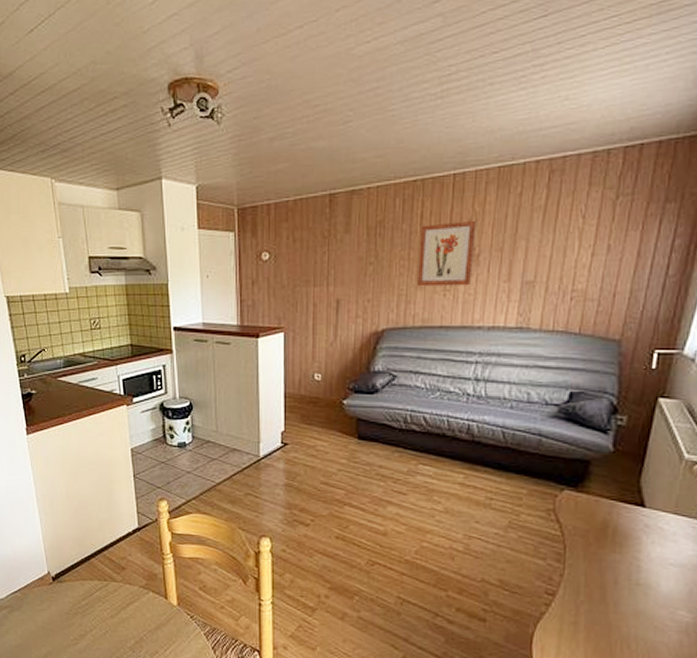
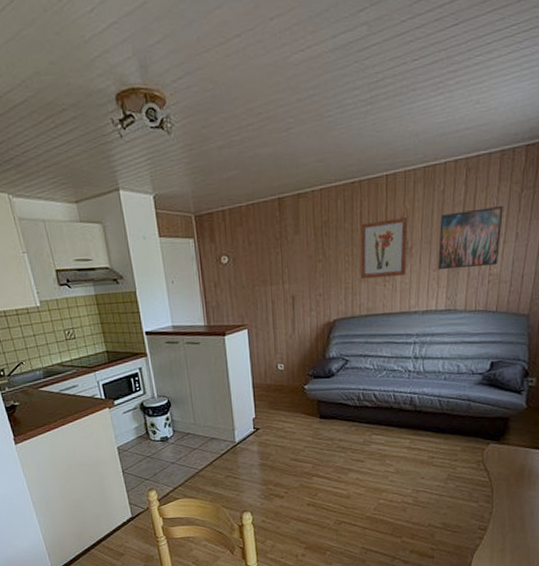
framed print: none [510,212,593,282] -> present [438,205,503,270]

